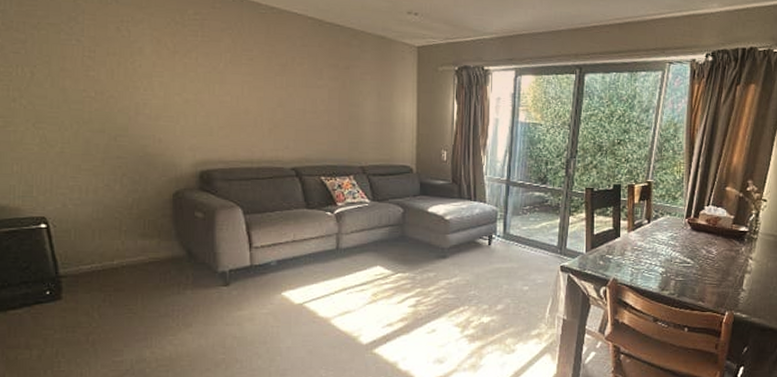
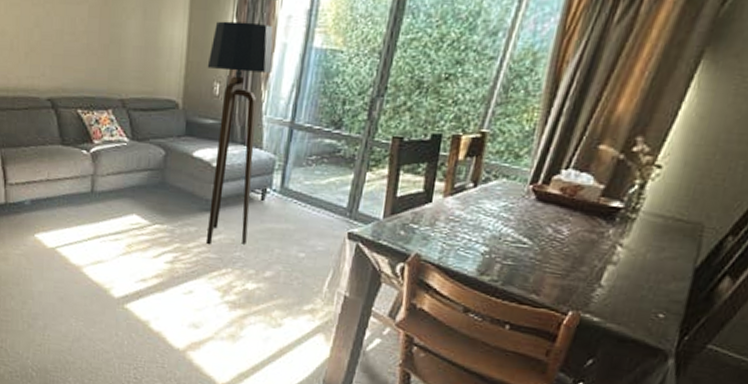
floor lamp: none [435,102,489,287] -> present [205,21,273,245]

